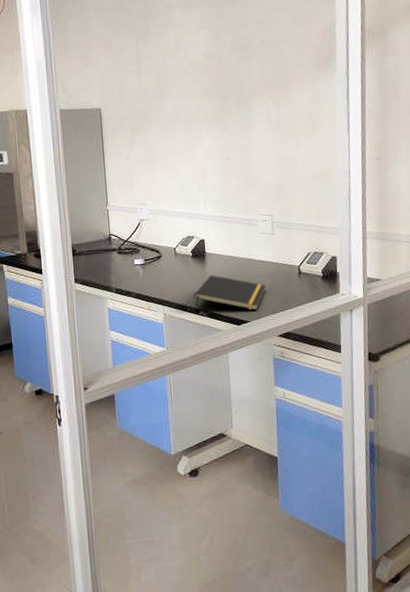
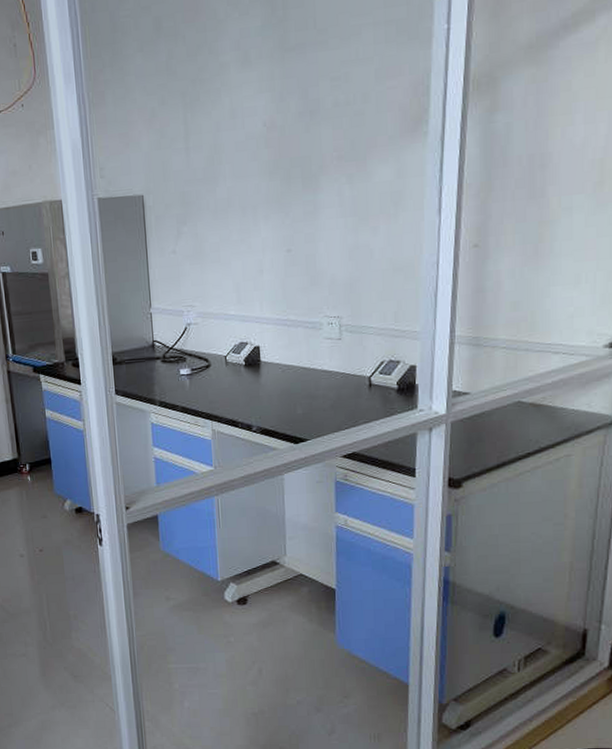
notepad: present [194,274,267,311] -> none [246,386,331,428]

